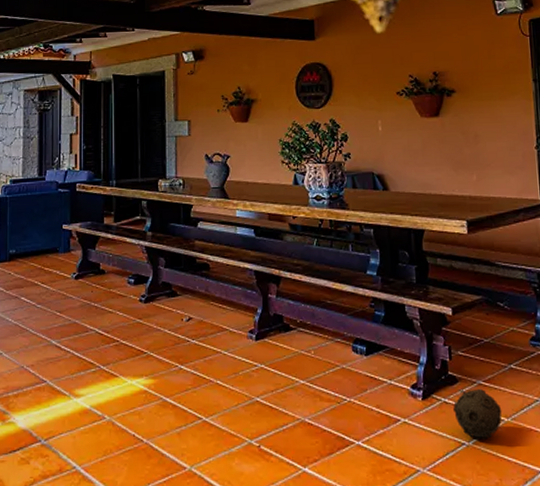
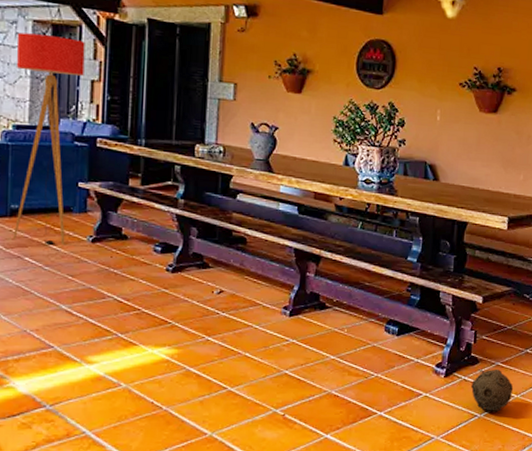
floor lamp: none [12,100,64,284] -> present [13,32,85,245]

